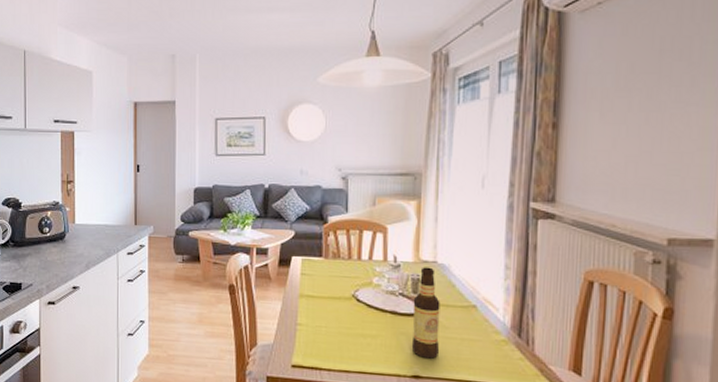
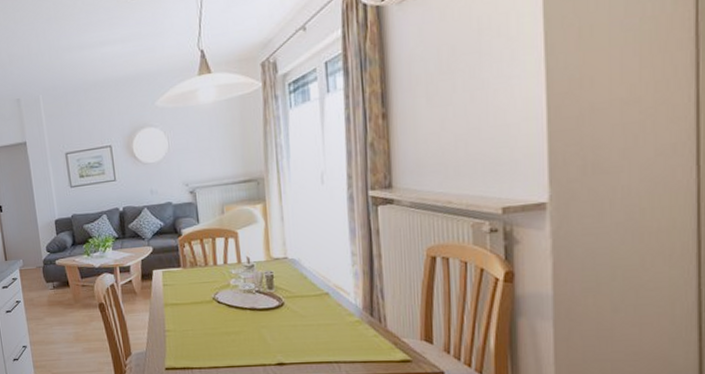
bottle: present [411,267,440,359] -> none [269,263,300,346]

